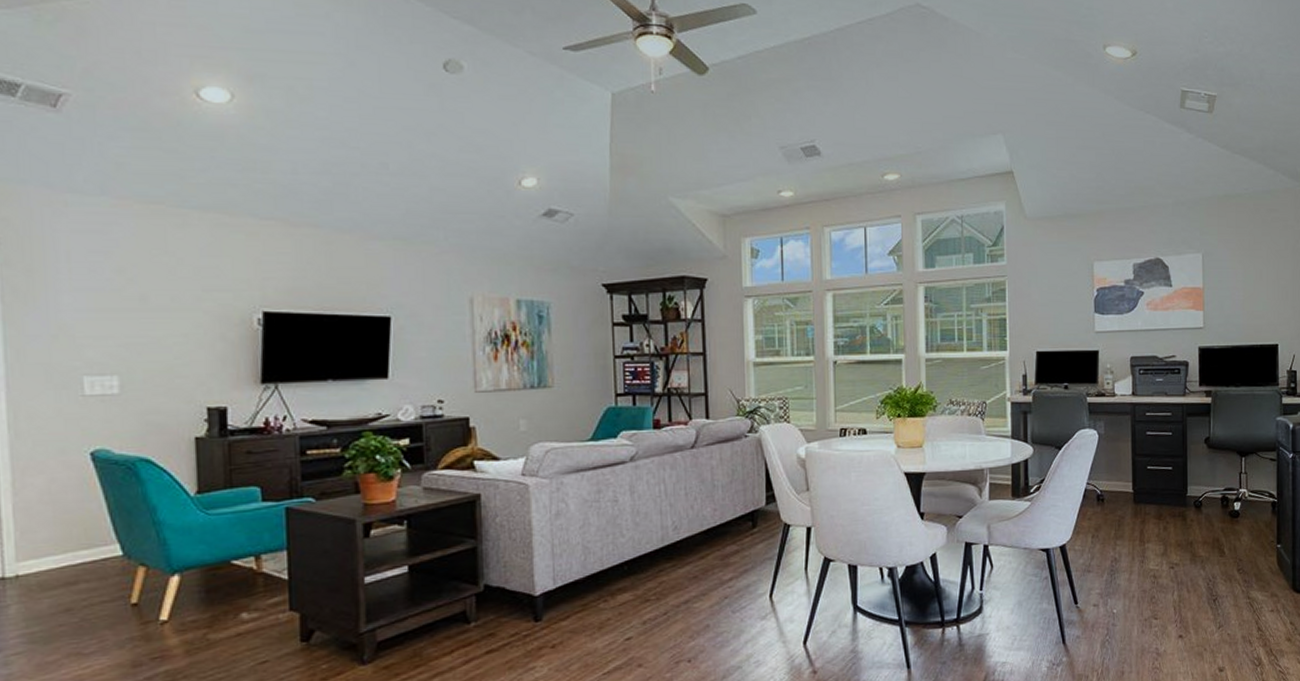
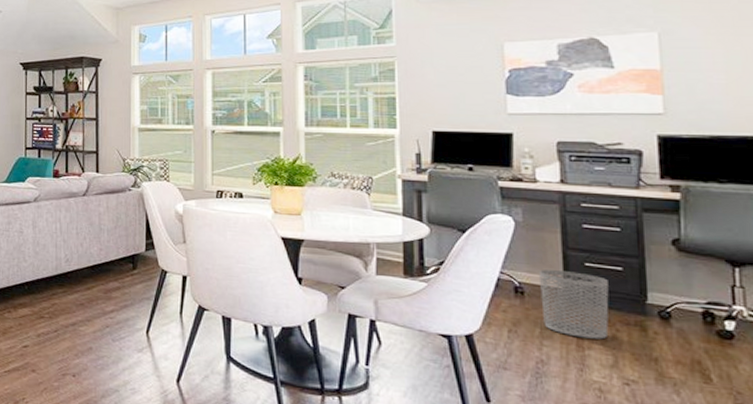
waste bin: none [1114,475,1163,534] -> present [538,269,609,340]

